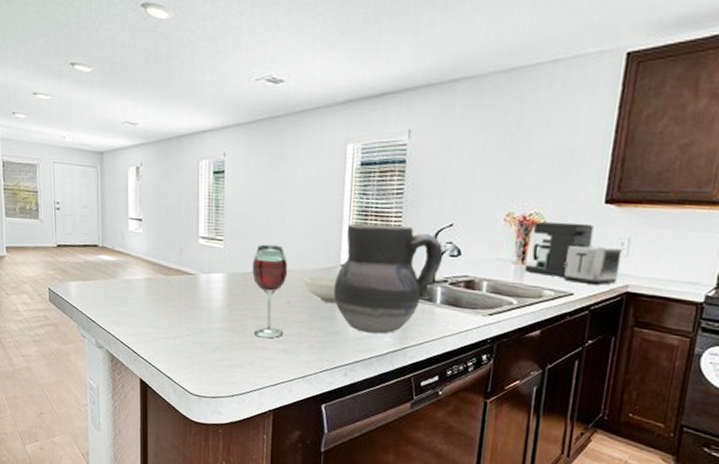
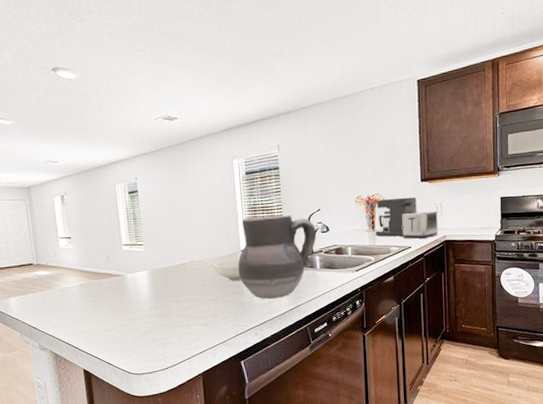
wineglass: present [252,244,288,339] -> none [170,242,203,317]

